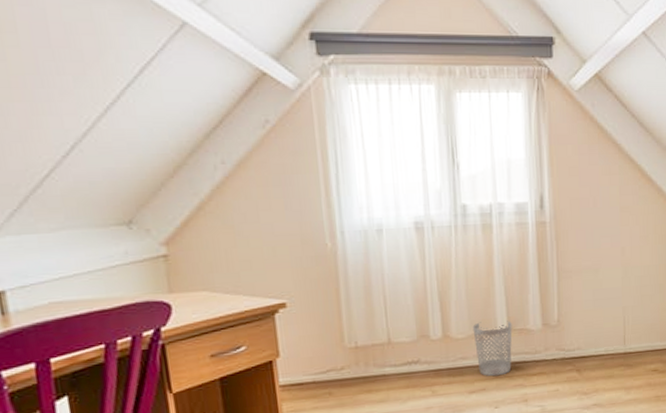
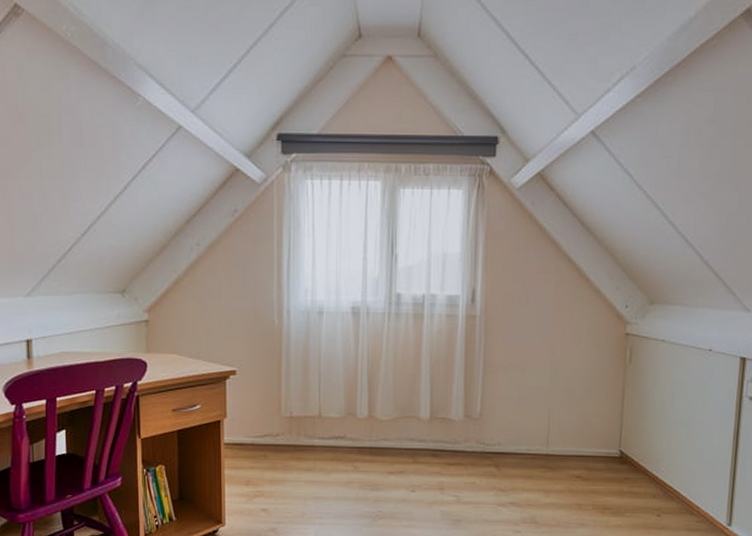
wastebasket: present [472,320,512,377] -> none [396,406,434,461]

